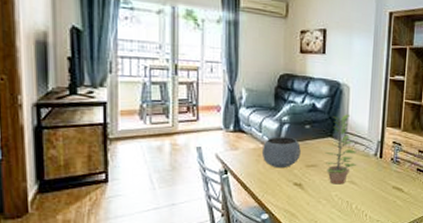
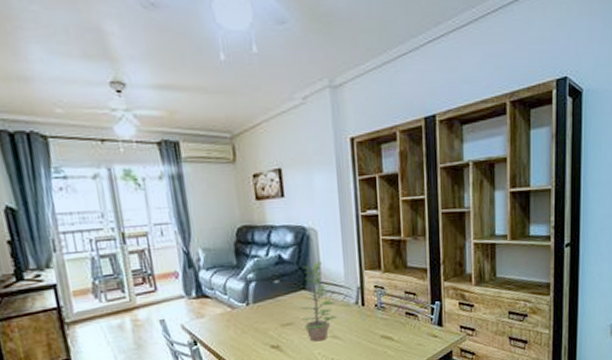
bowl: present [261,137,301,169] -> none [230,296,274,332]

